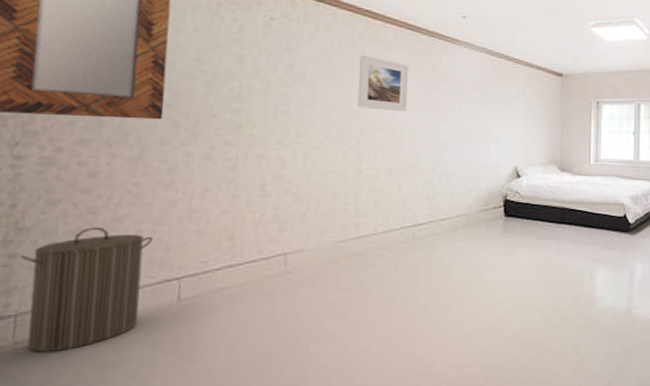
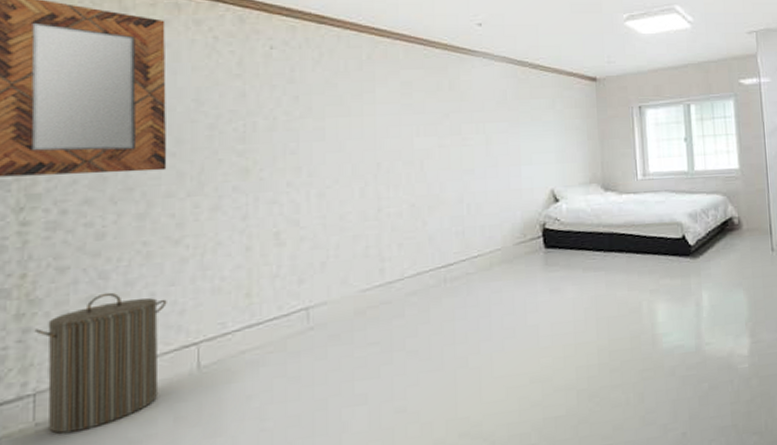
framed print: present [357,54,409,111] -> none [369,78,426,138]

